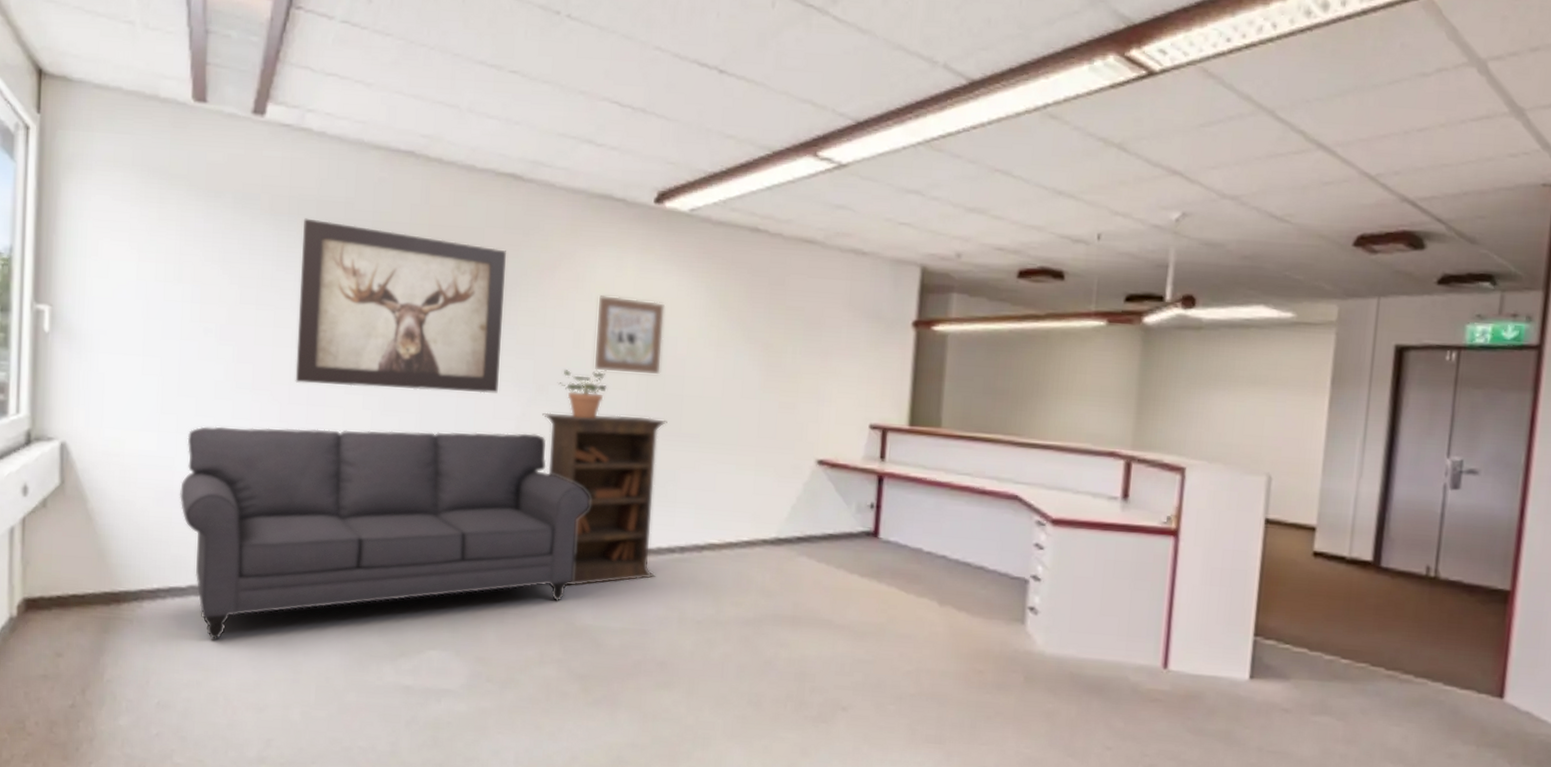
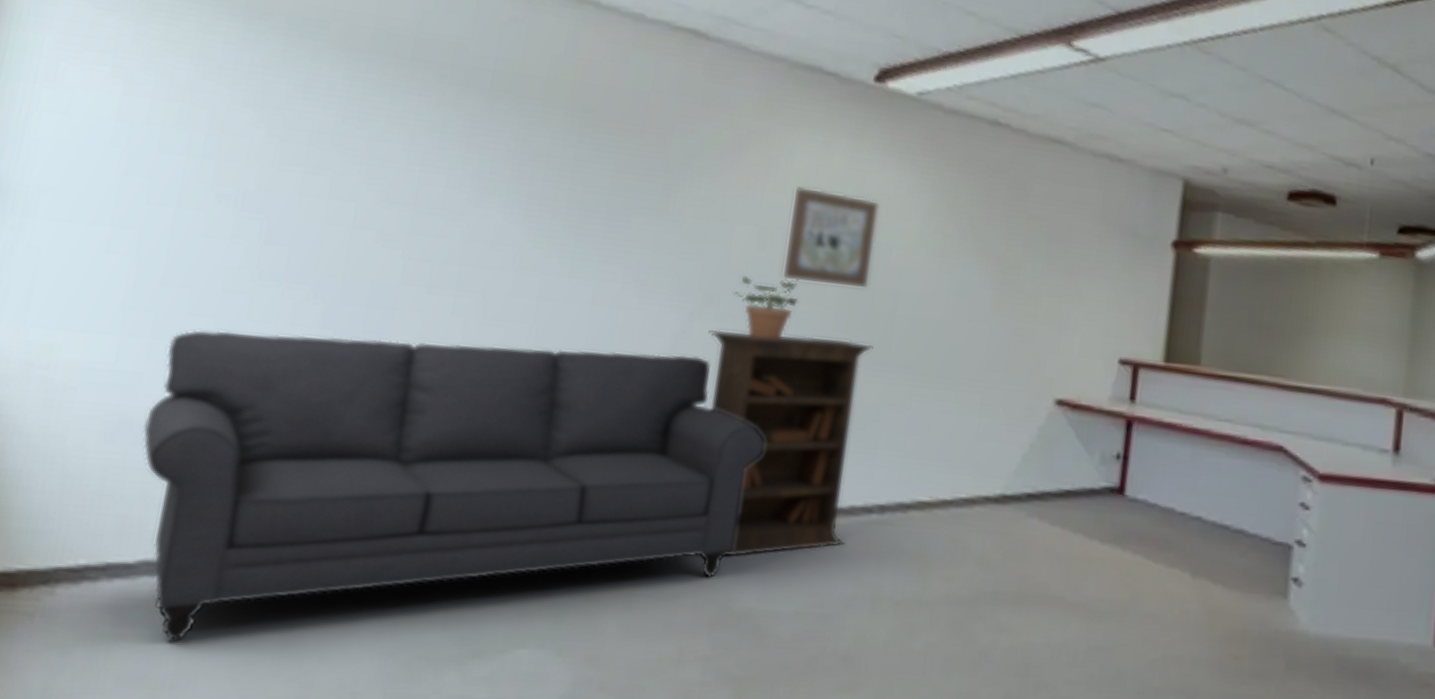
wall art: present [295,218,506,394] -> none [353,58,677,302]

